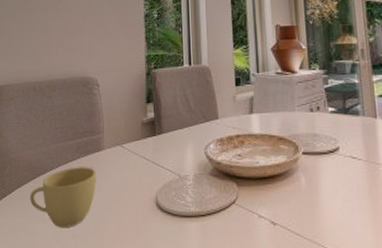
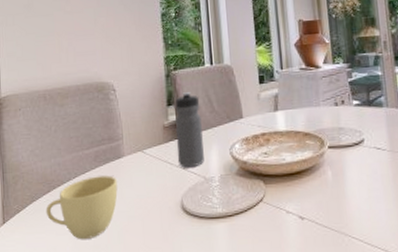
water bottle: none [153,91,180,165] -> present [175,92,204,168]

